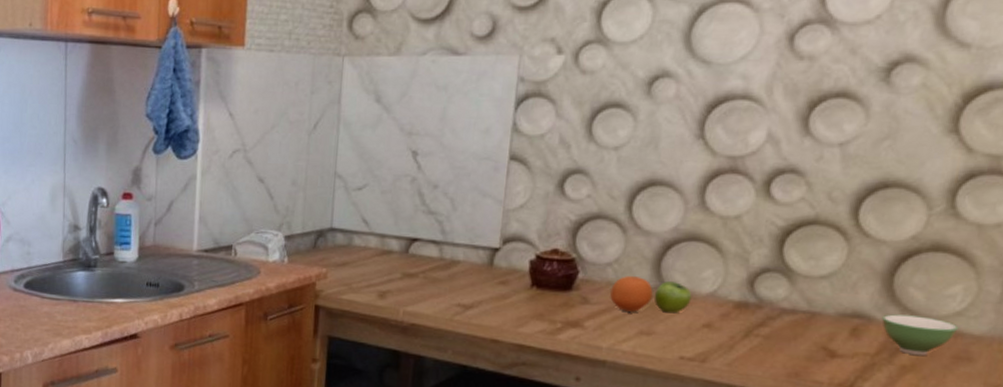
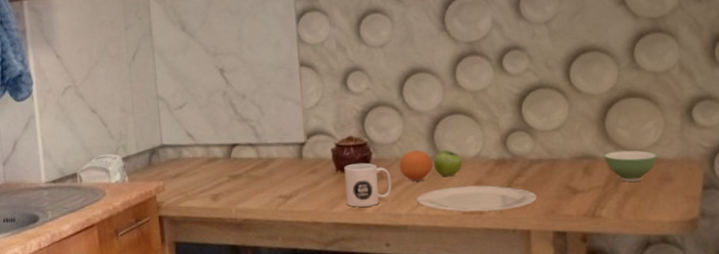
mug: none [537,280,598,333] -> present [344,163,392,207]
plate: none [624,324,781,363] -> present [416,185,537,212]

